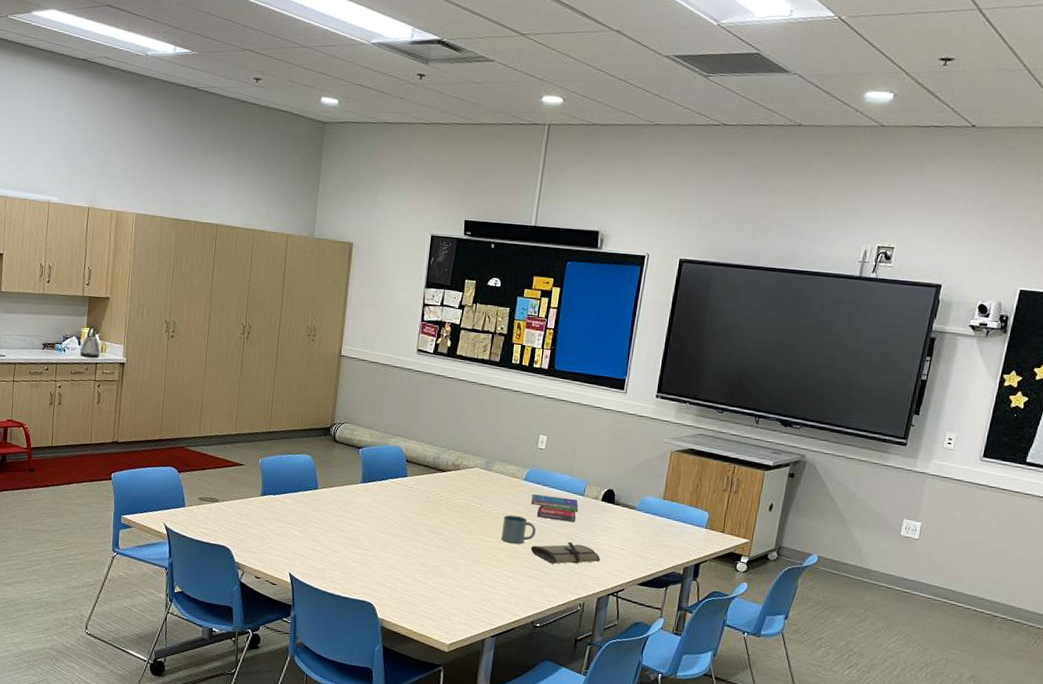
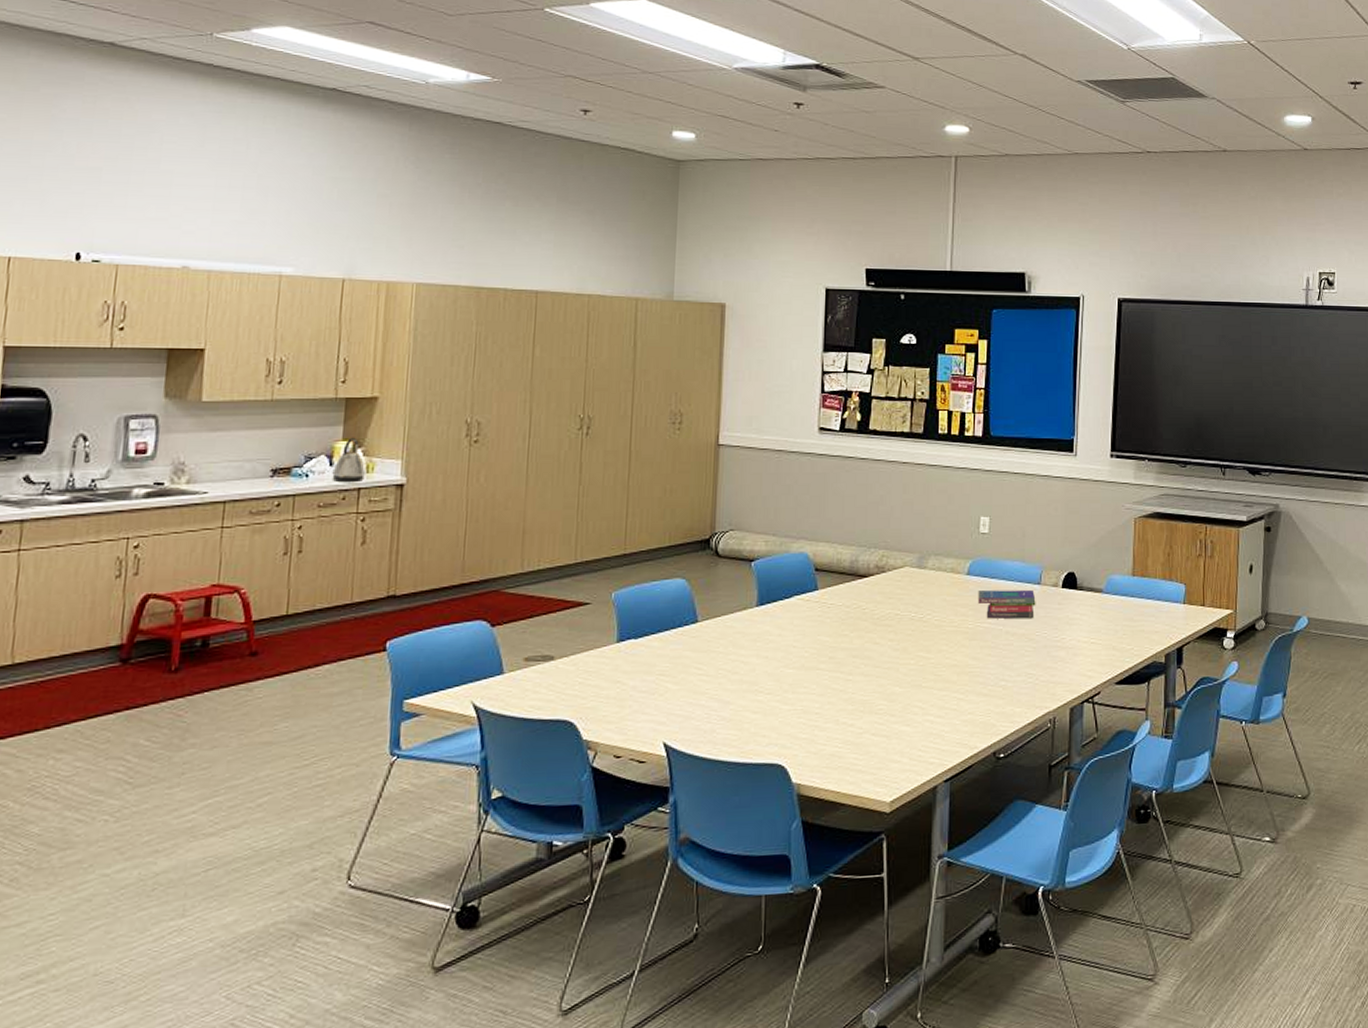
mug: present [501,515,536,544] -> none [946,620,987,656]
tool roll: present [530,541,601,564] -> none [983,643,1069,674]

